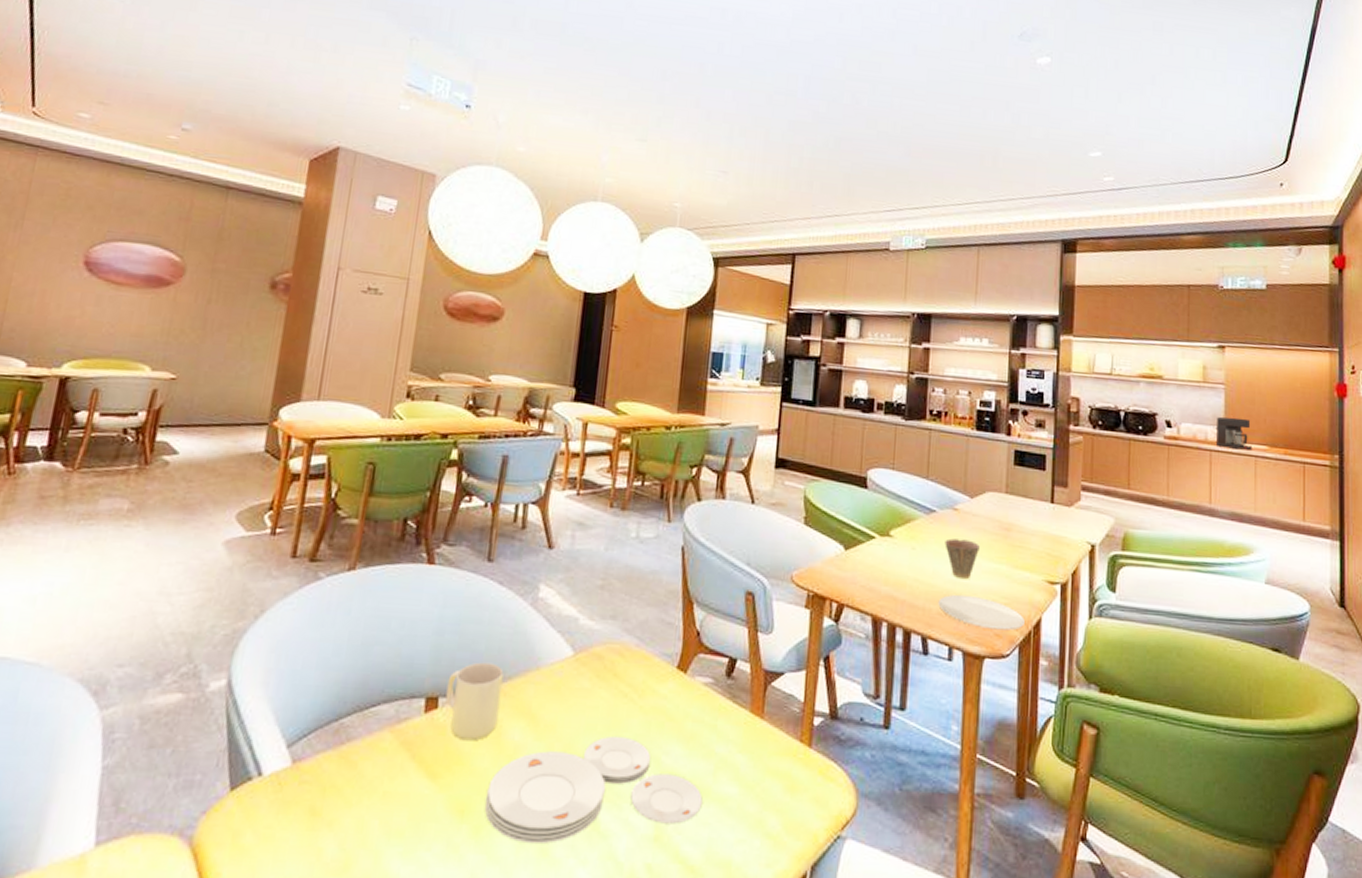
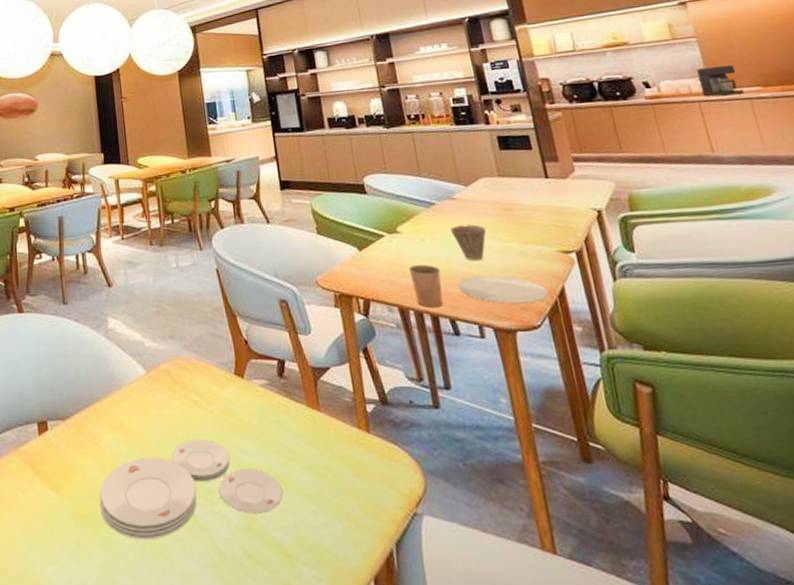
cup: present [445,662,504,741] -> none [51,387,97,456]
cup: none [892,573,924,622] -> present [408,264,443,308]

